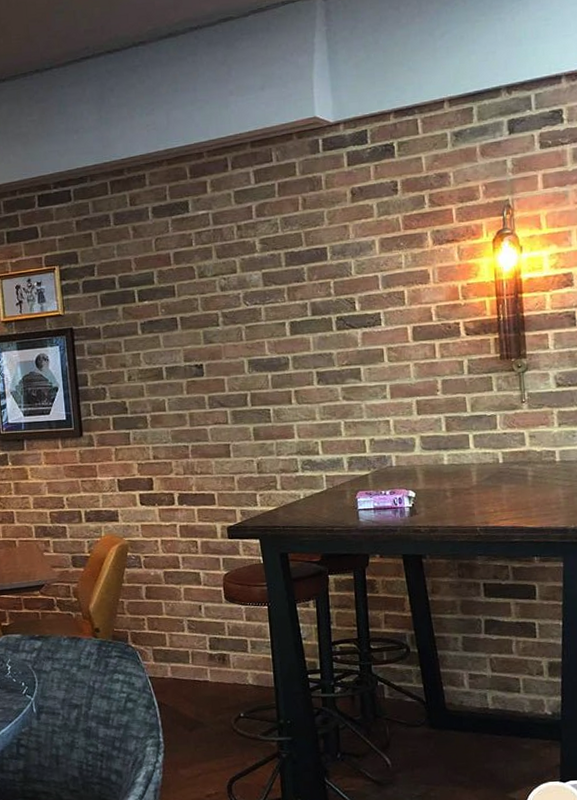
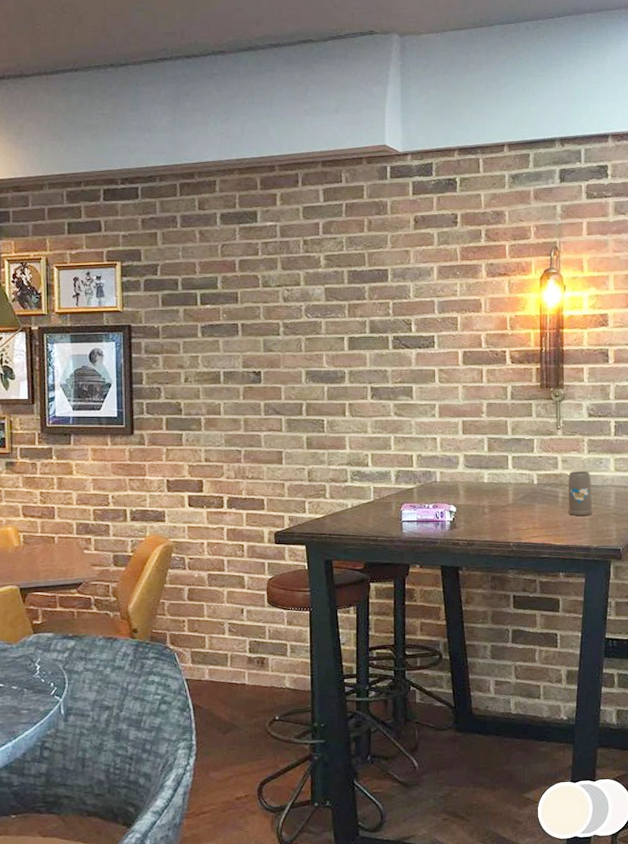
beer mug: none [537,446,568,495] -> present [568,470,593,516]

